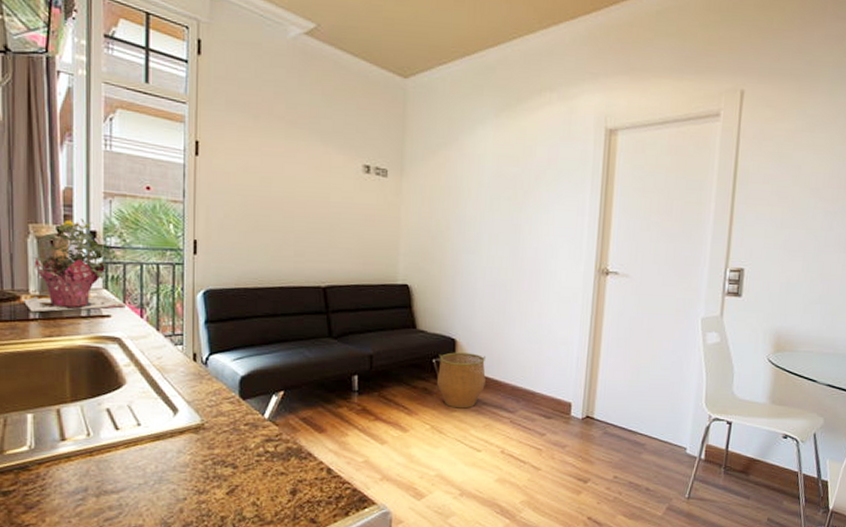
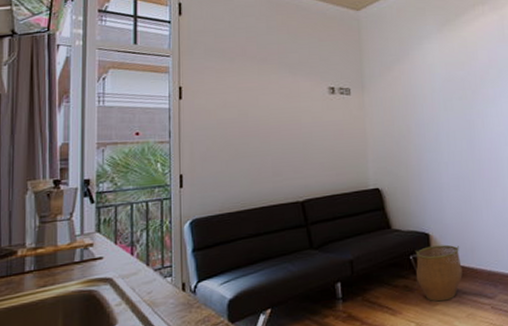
potted flower: present [22,219,127,313] -> none [19,169,118,265]

